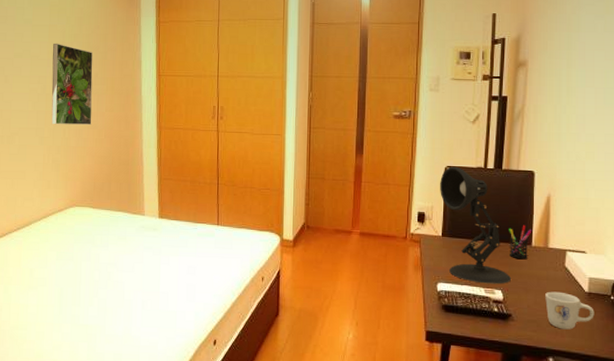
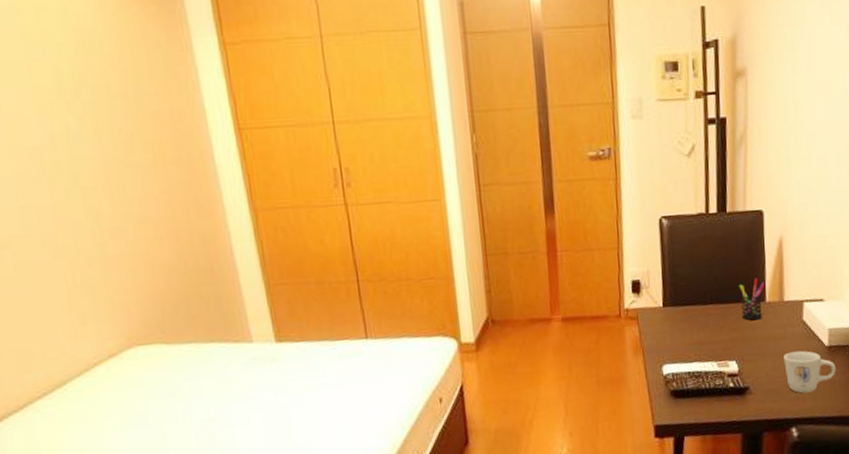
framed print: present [51,43,93,125] -> none [41,89,139,225]
desk lamp: present [440,166,511,284] -> none [655,215,745,357]

